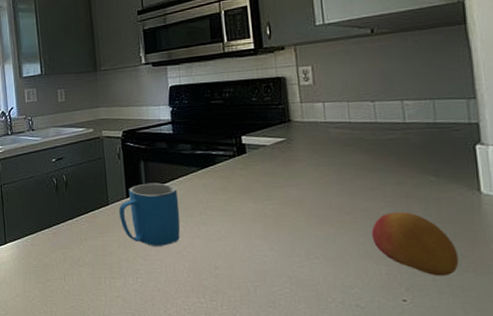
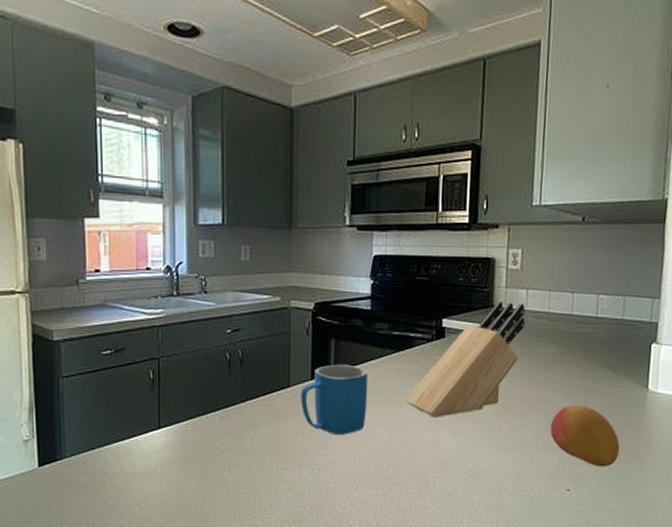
knife block: none [216,115,327,228] -> present [405,301,526,417]

